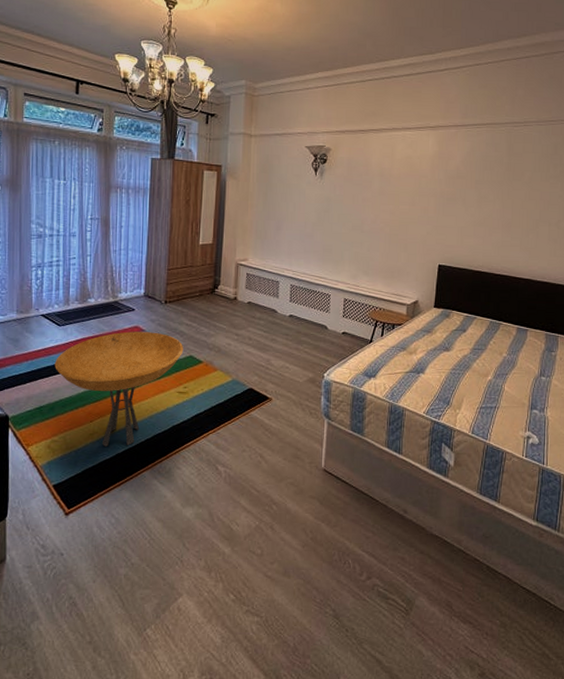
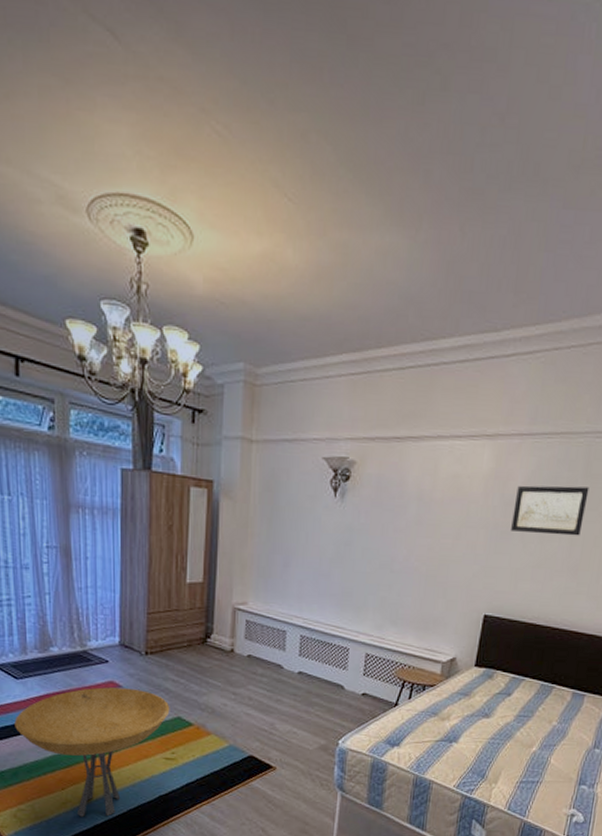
wall art: none [455,163,513,201] -> present [511,485,589,536]

